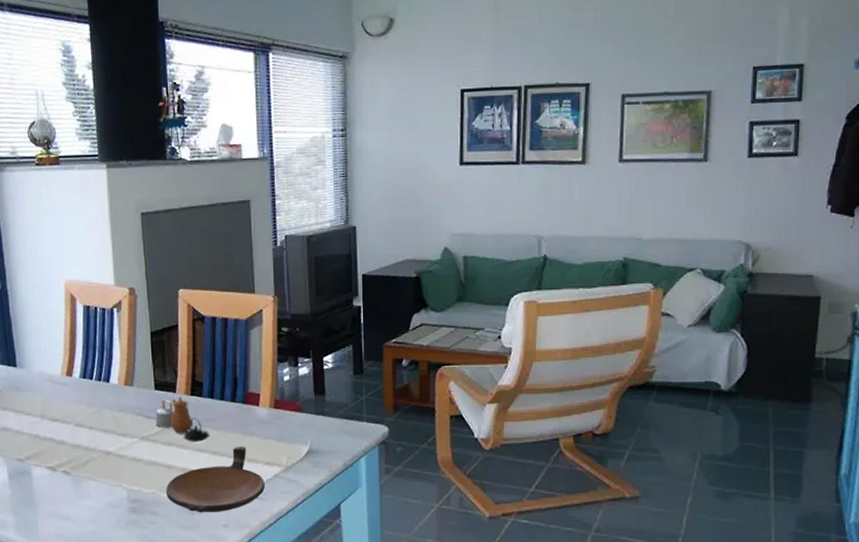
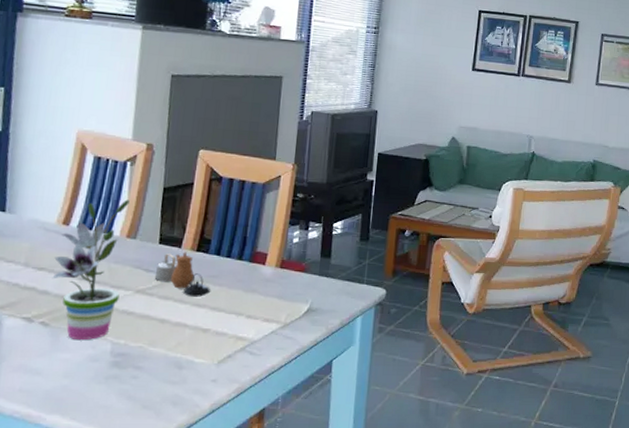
potted plant: none [65,347,127,488] -> present [52,199,130,341]
bowl: present [165,446,265,513] -> none [154,302,261,368]

